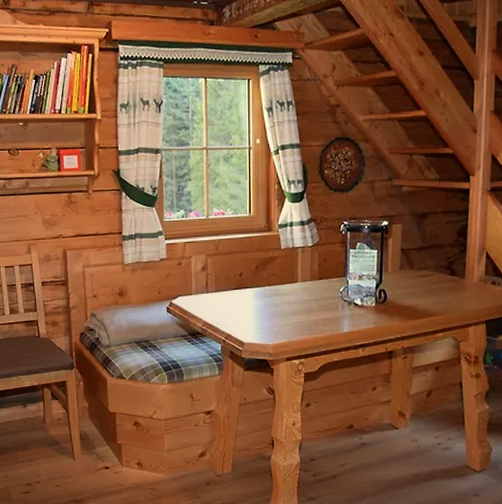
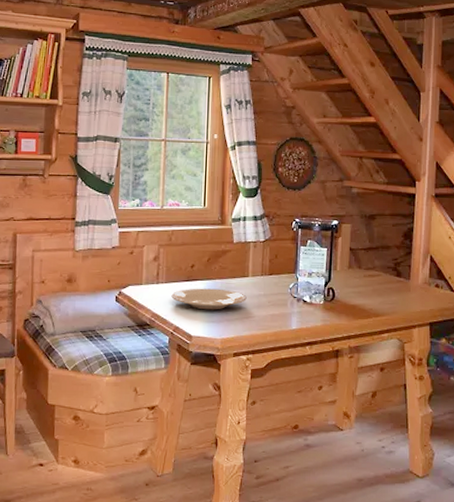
plate: none [221,295,297,317] -> present [171,288,247,310]

